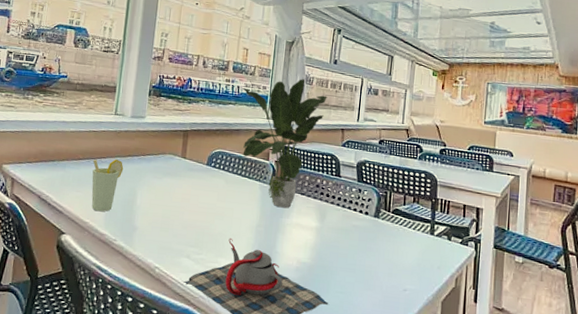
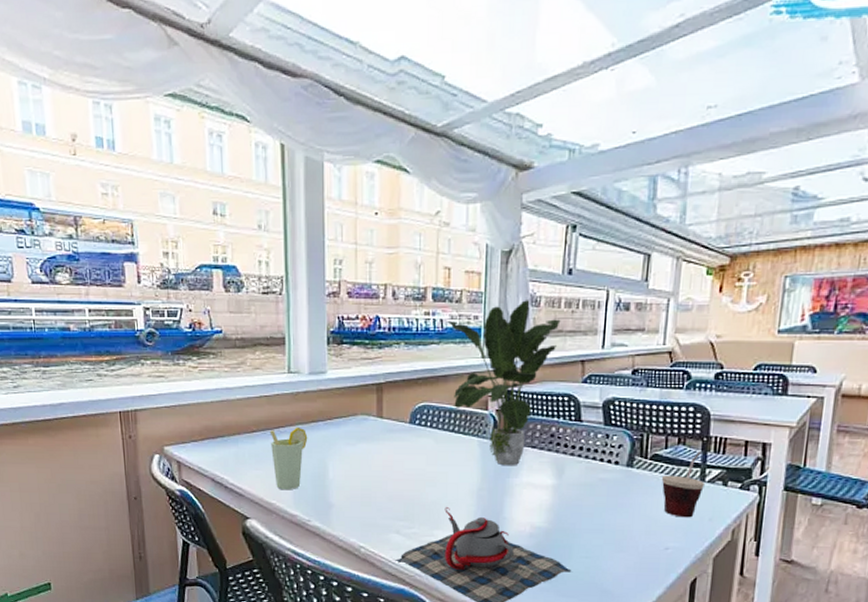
cup: none [400,210,434,265] -> present [661,451,704,518]

